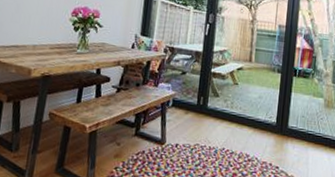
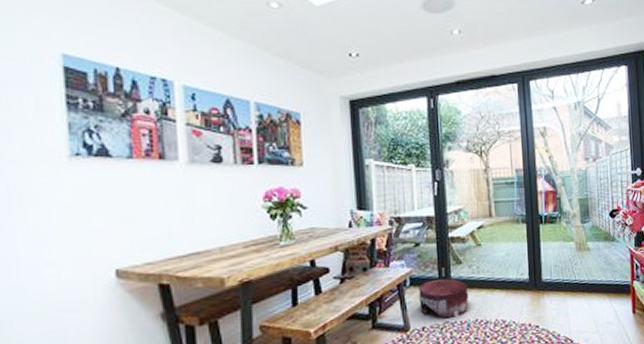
pouf: none [177,105,221,142] -> present [419,279,469,319]

